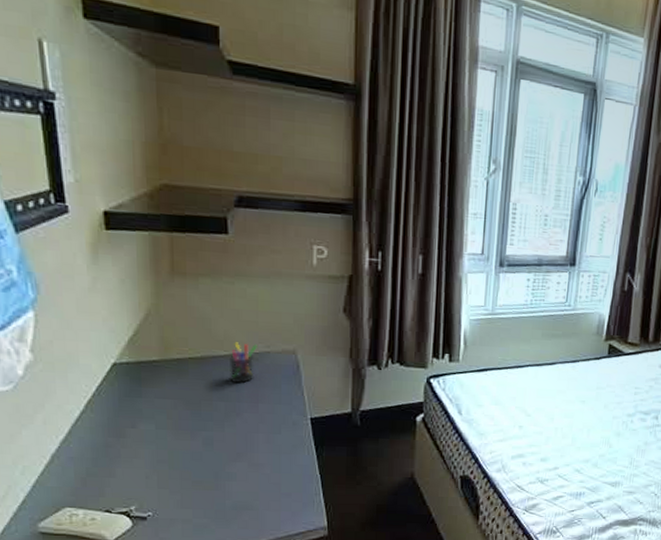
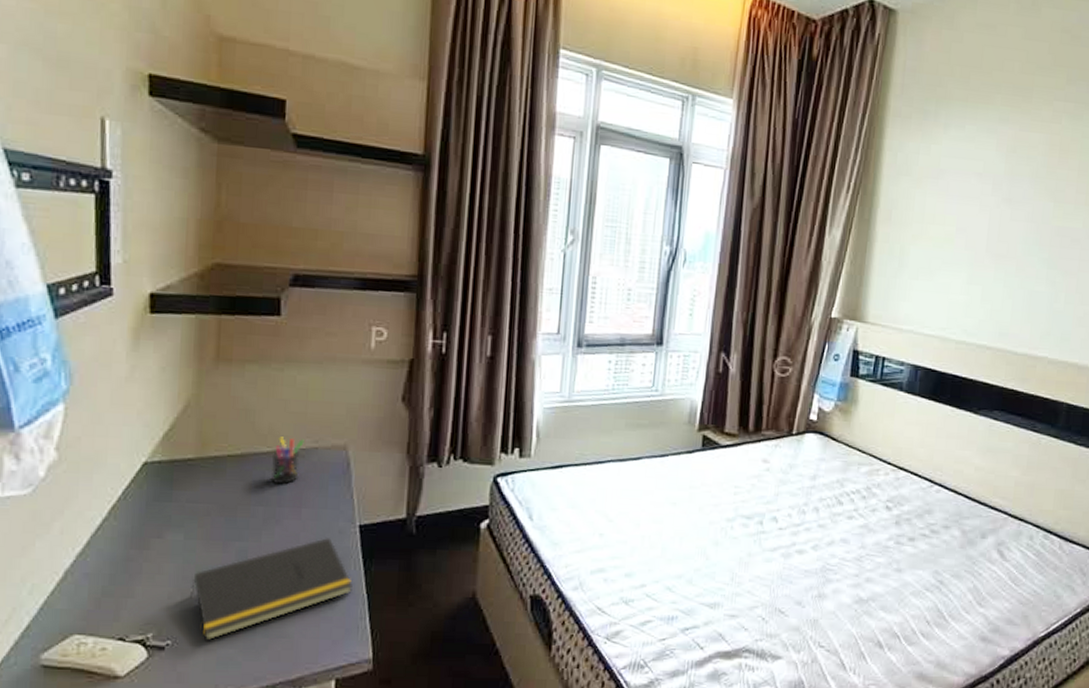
notepad: none [165,428,307,513] -> present [191,538,353,641]

